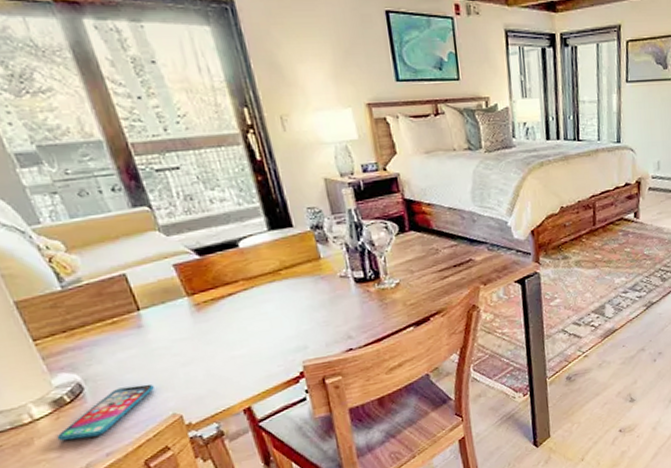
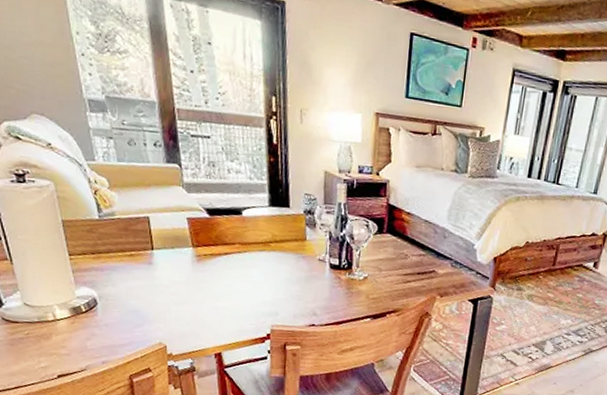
smartphone: present [56,384,154,441] -> none [69,310,150,345]

